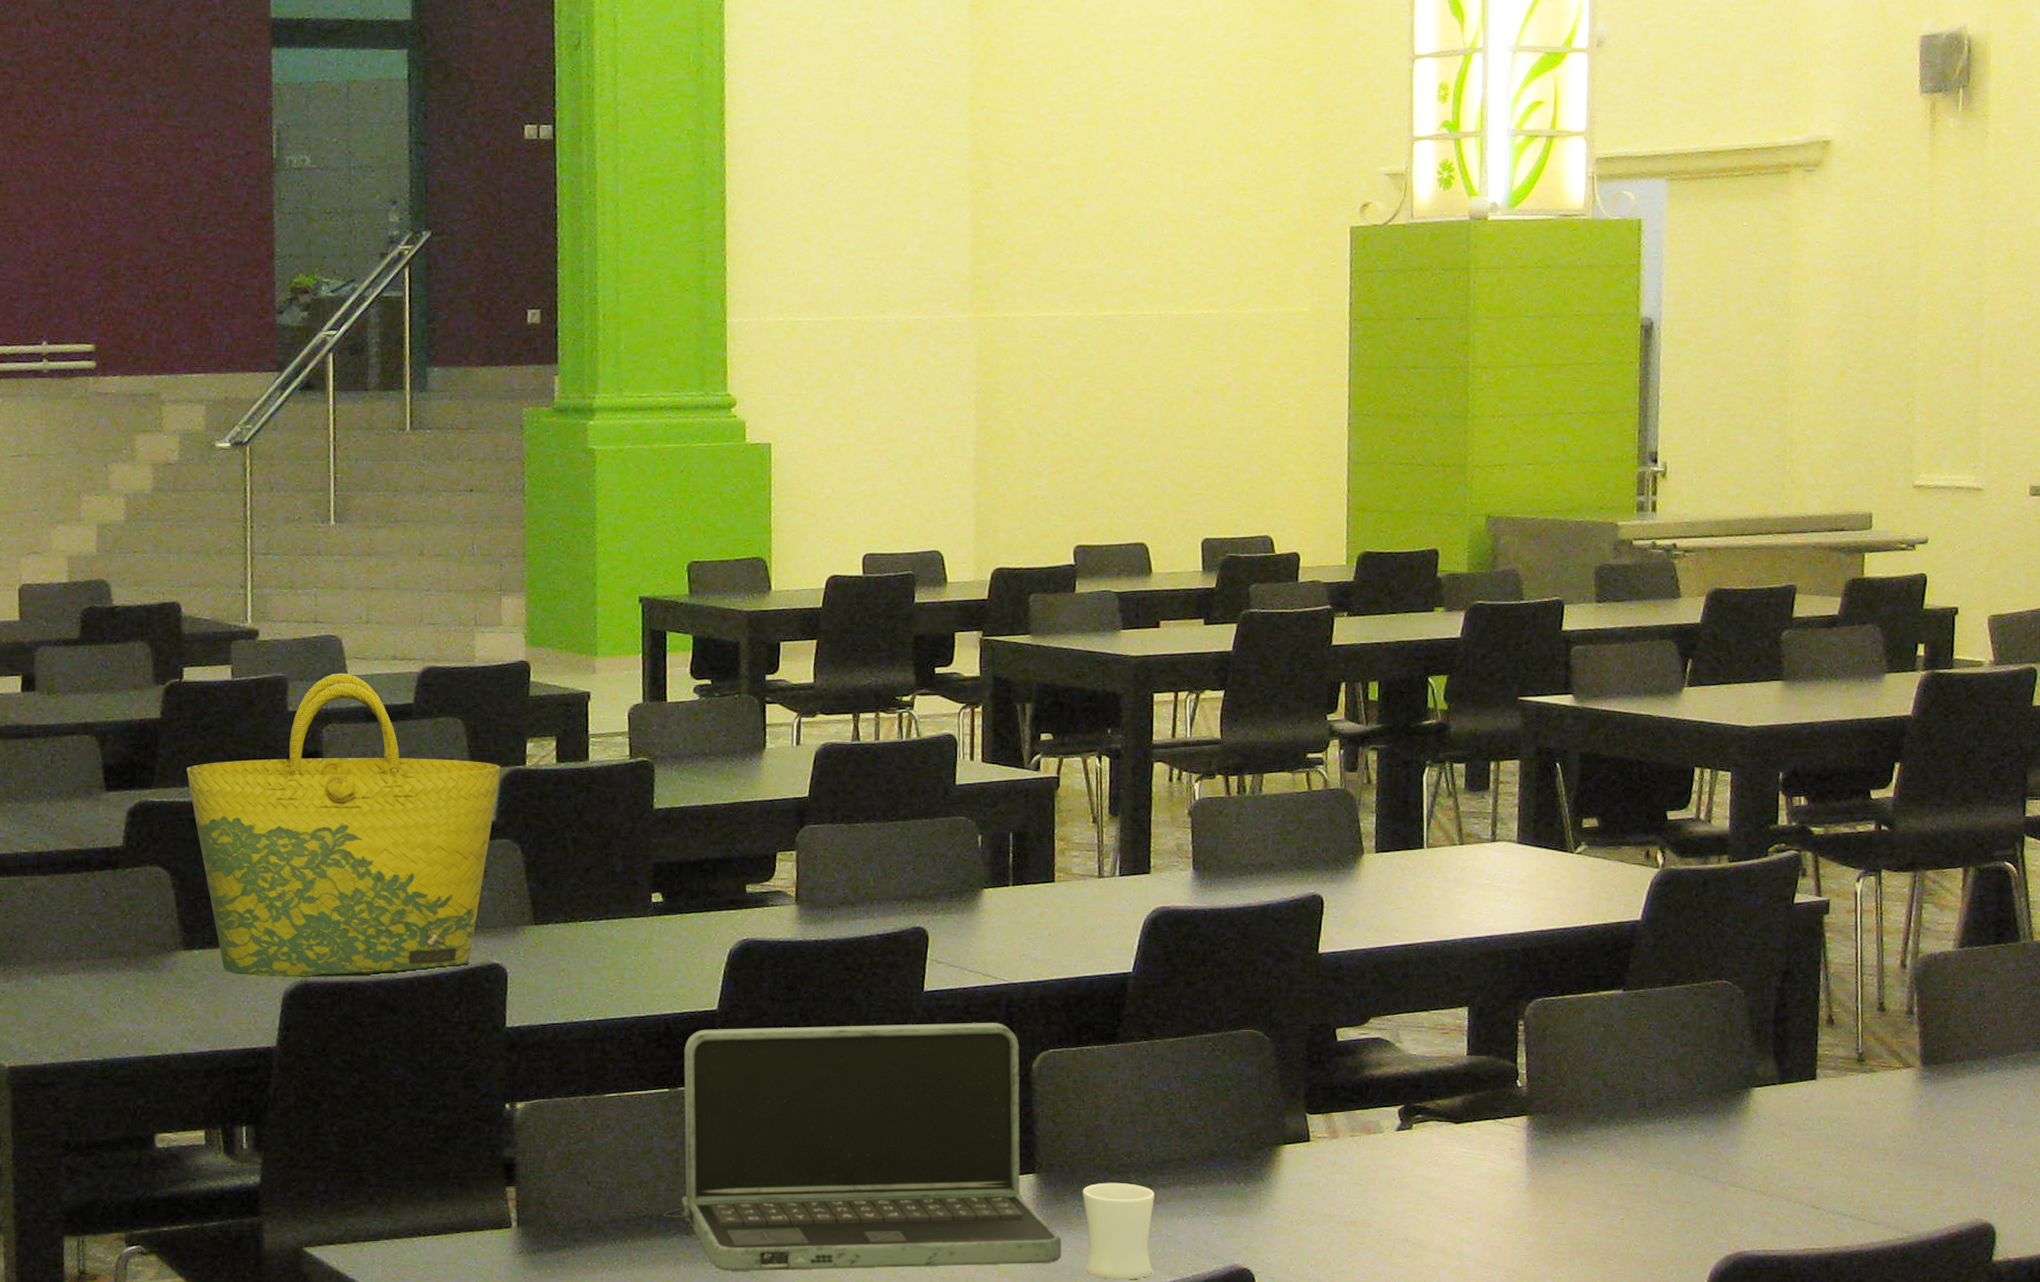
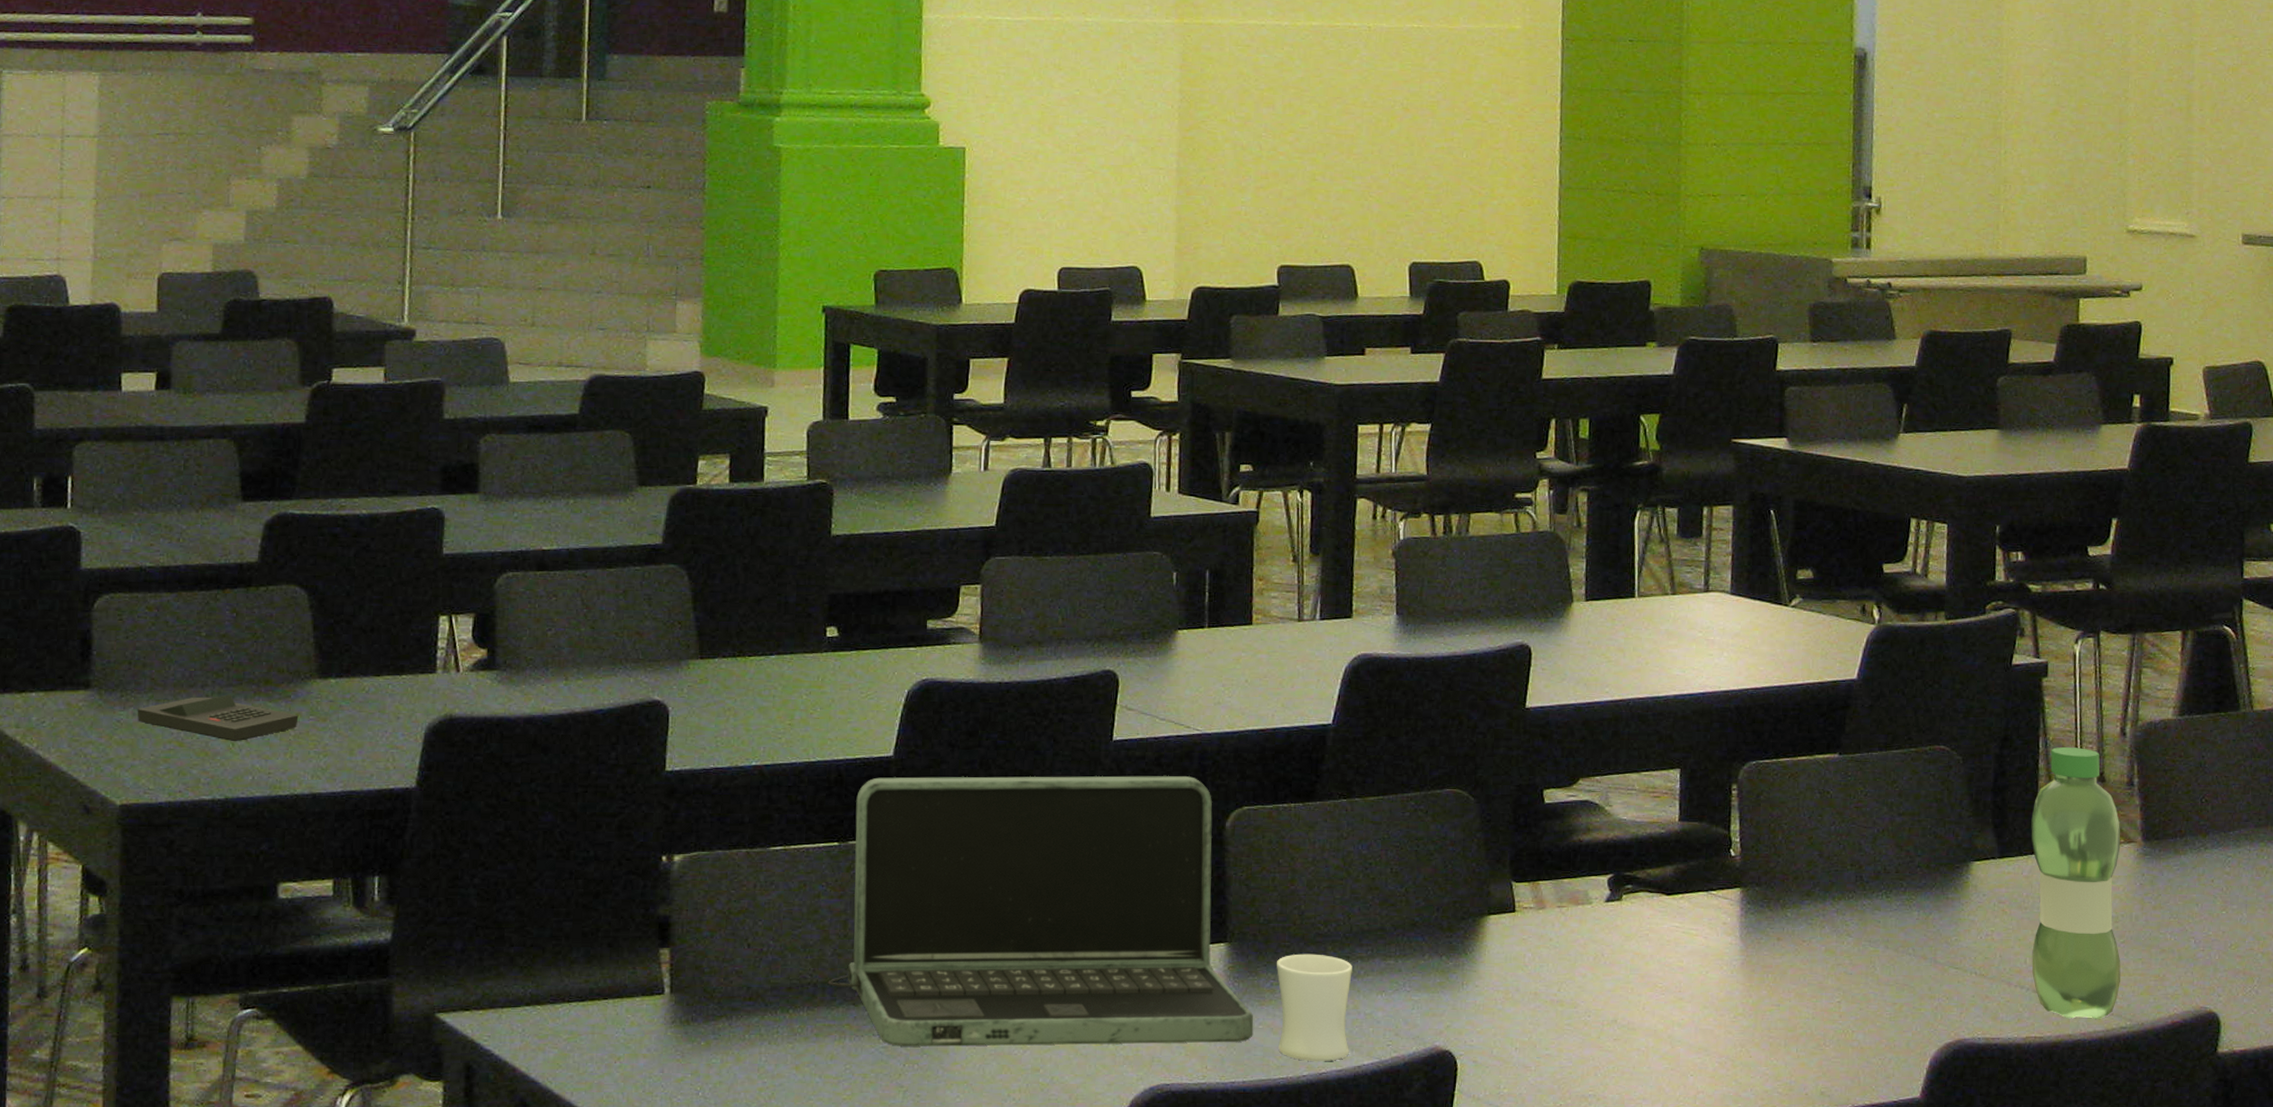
calculator: none [19,966,167,1009] -> present [137,694,299,742]
tote bag: present [187,673,501,977] -> none [331,379,670,712]
water bottle: none [1810,980,1900,1232] -> present [2031,747,2121,1020]

